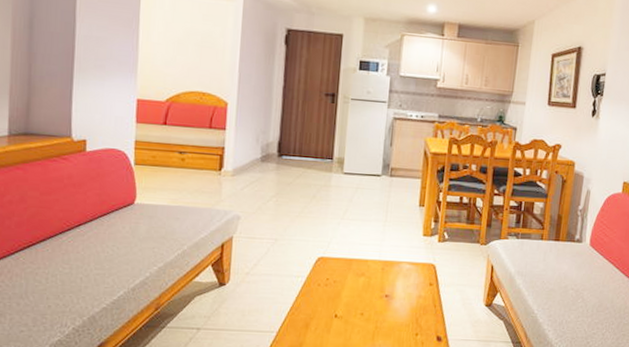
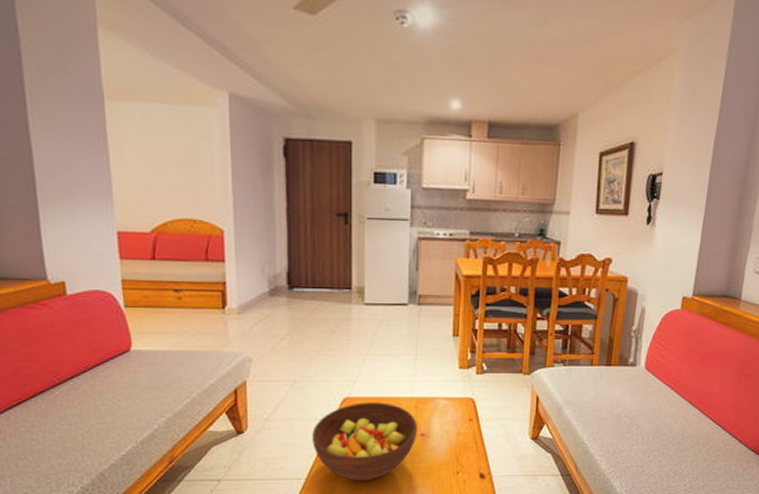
fruit bowl: none [286,262,383,338] -> present [312,402,418,482]

